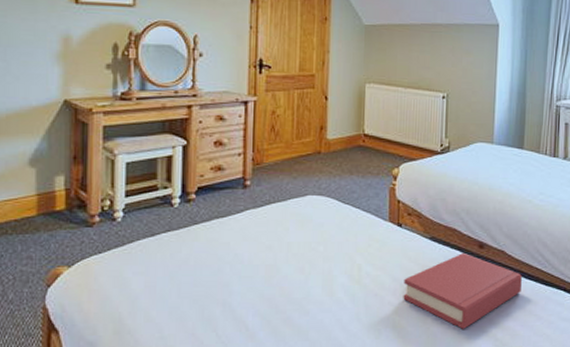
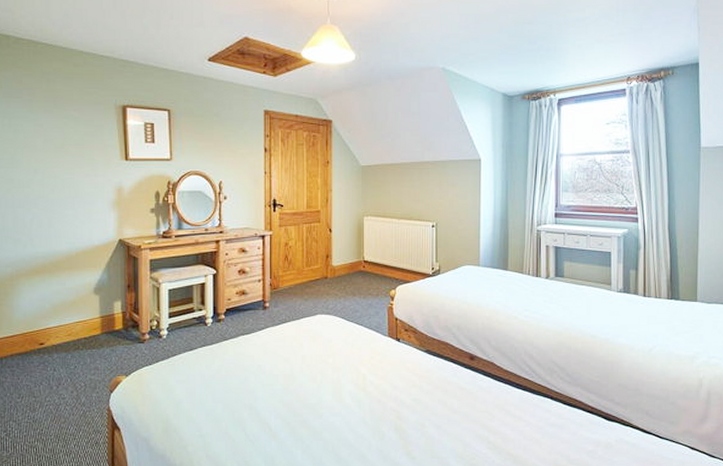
hardback book: present [403,252,522,329] -> none [403,364,511,433]

